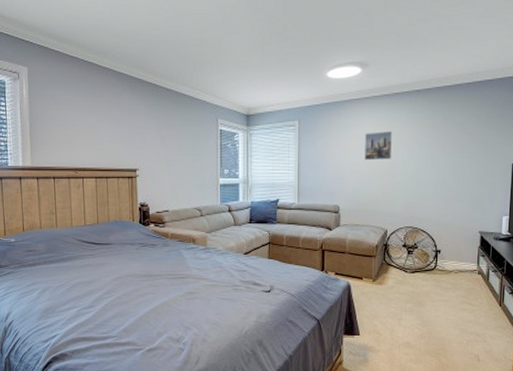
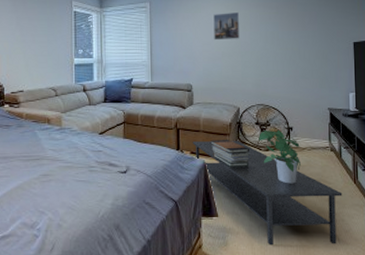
coffee table: none [337,263,487,364] -> present [192,141,343,246]
book stack: none [355,262,396,288] -> present [210,140,251,167]
potted plant: none [405,252,447,306] -> present [259,129,301,184]

